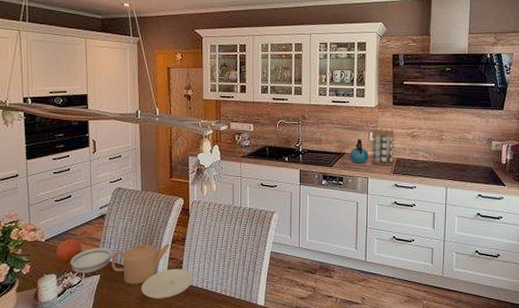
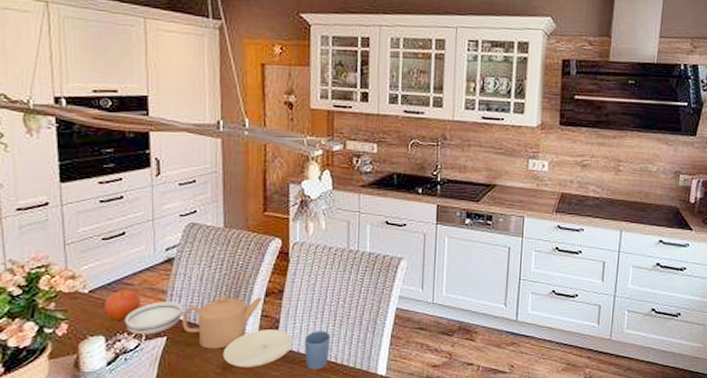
mug: none [202,270,221,301] -> present [305,331,331,370]
kettle: present [350,138,369,164] -> none [502,166,526,199]
spice rack: present [371,126,395,166] -> none [529,152,560,203]

